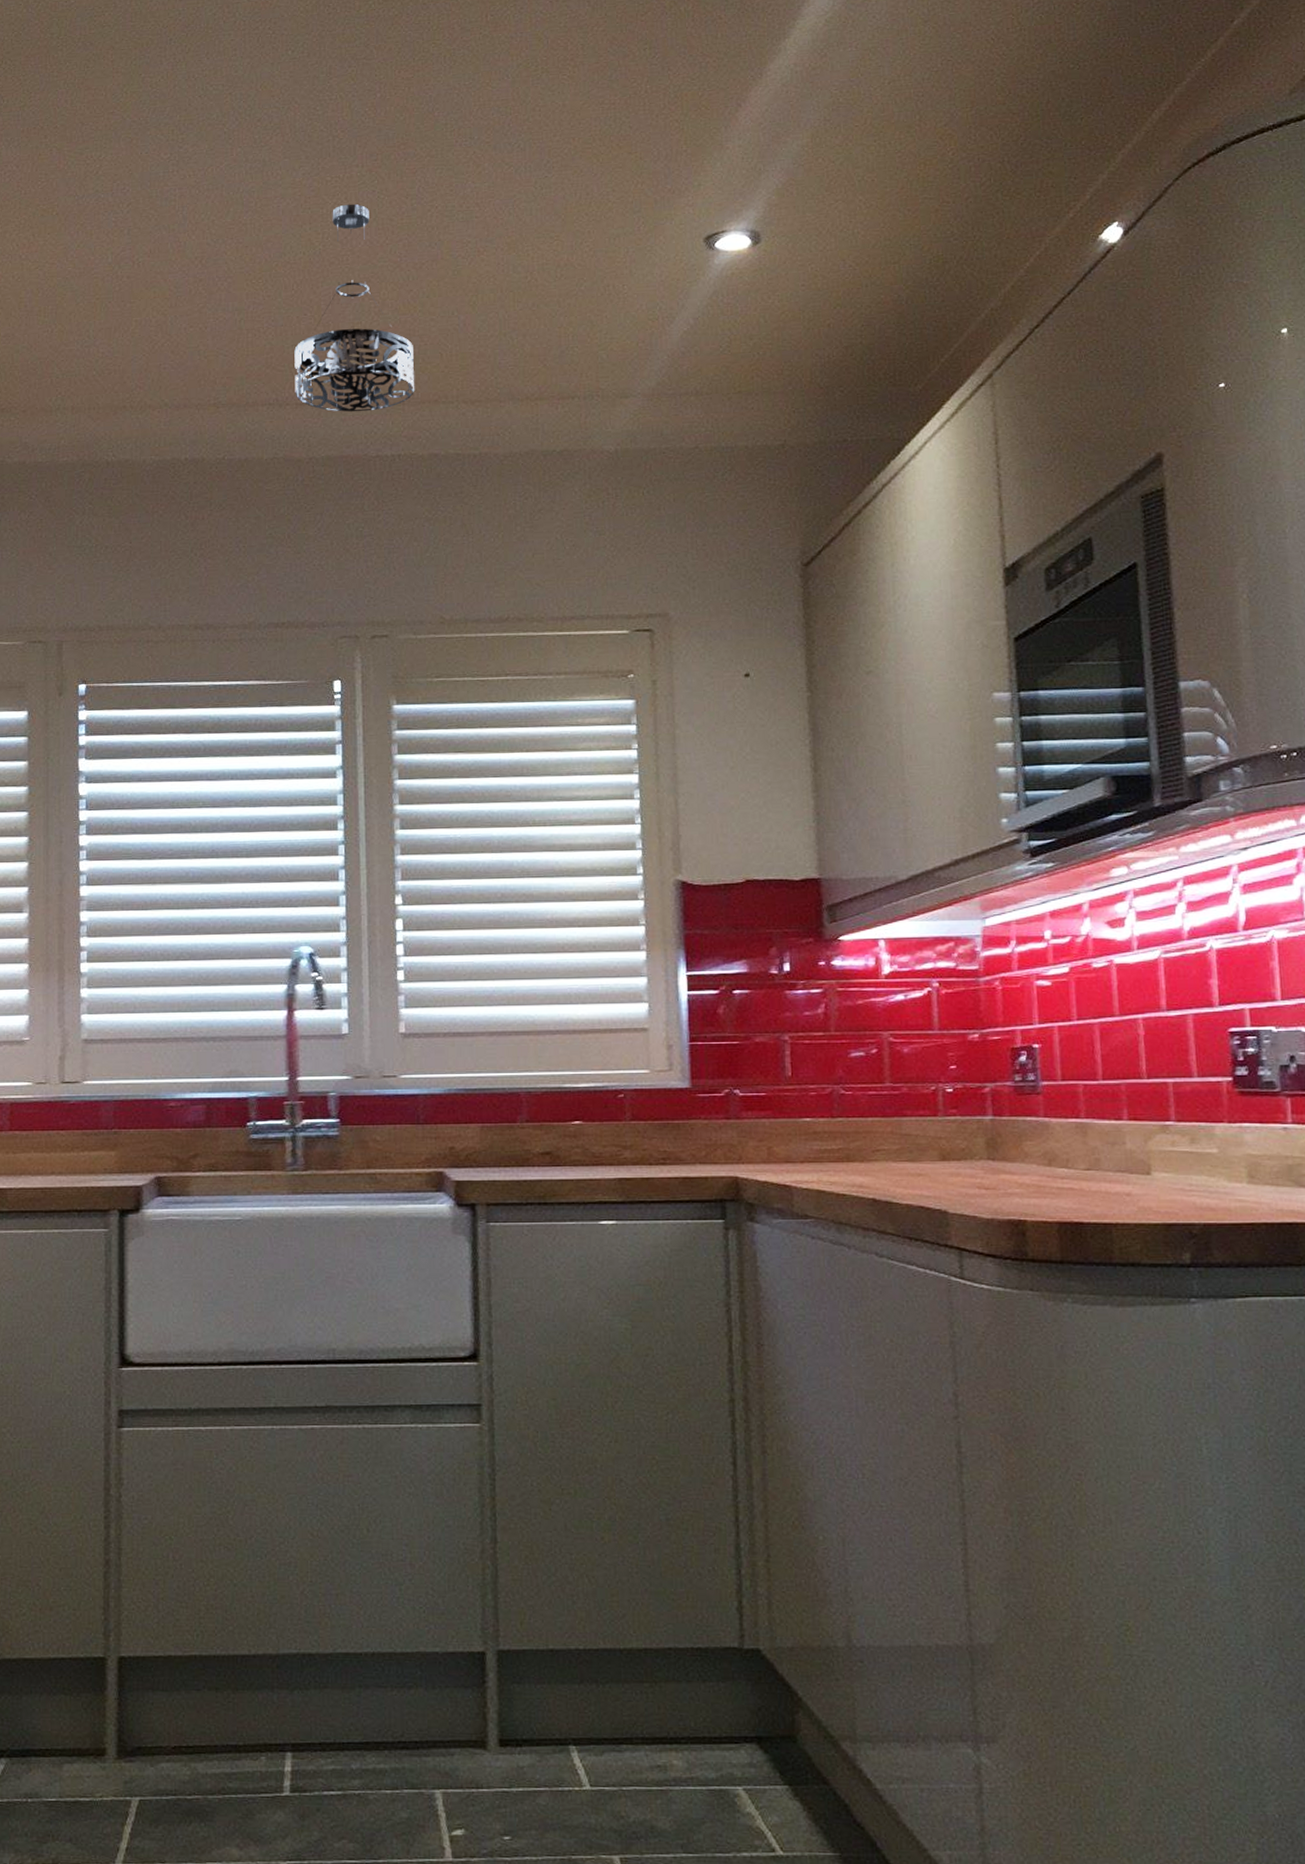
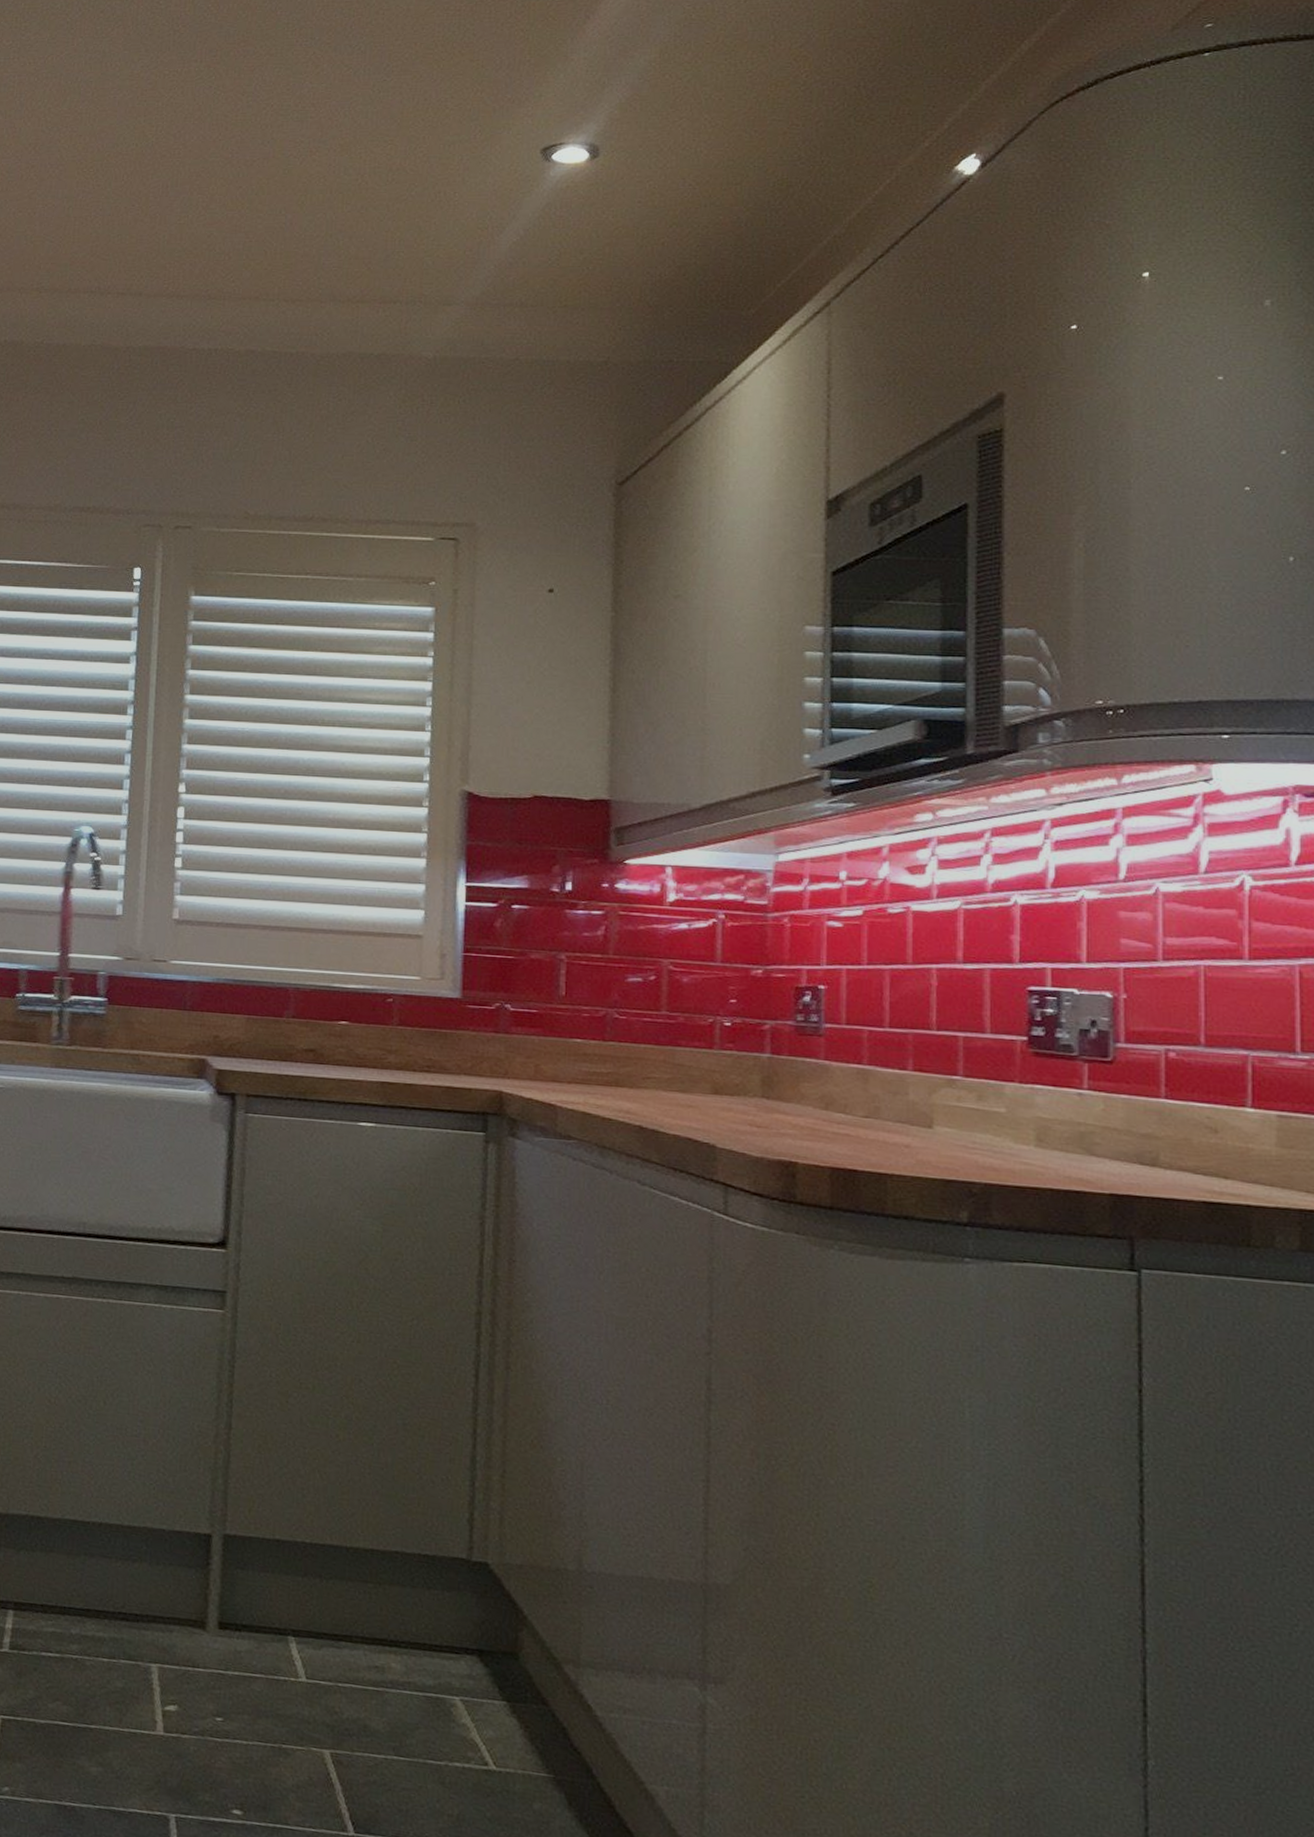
pendant light: present [294,204,414,412] -> none [117,98,238,305]

